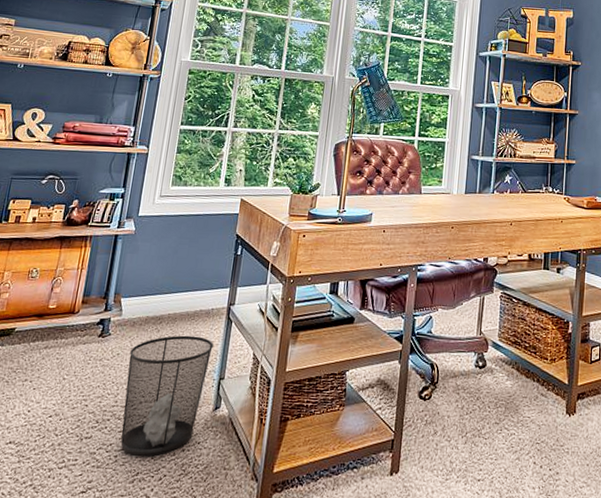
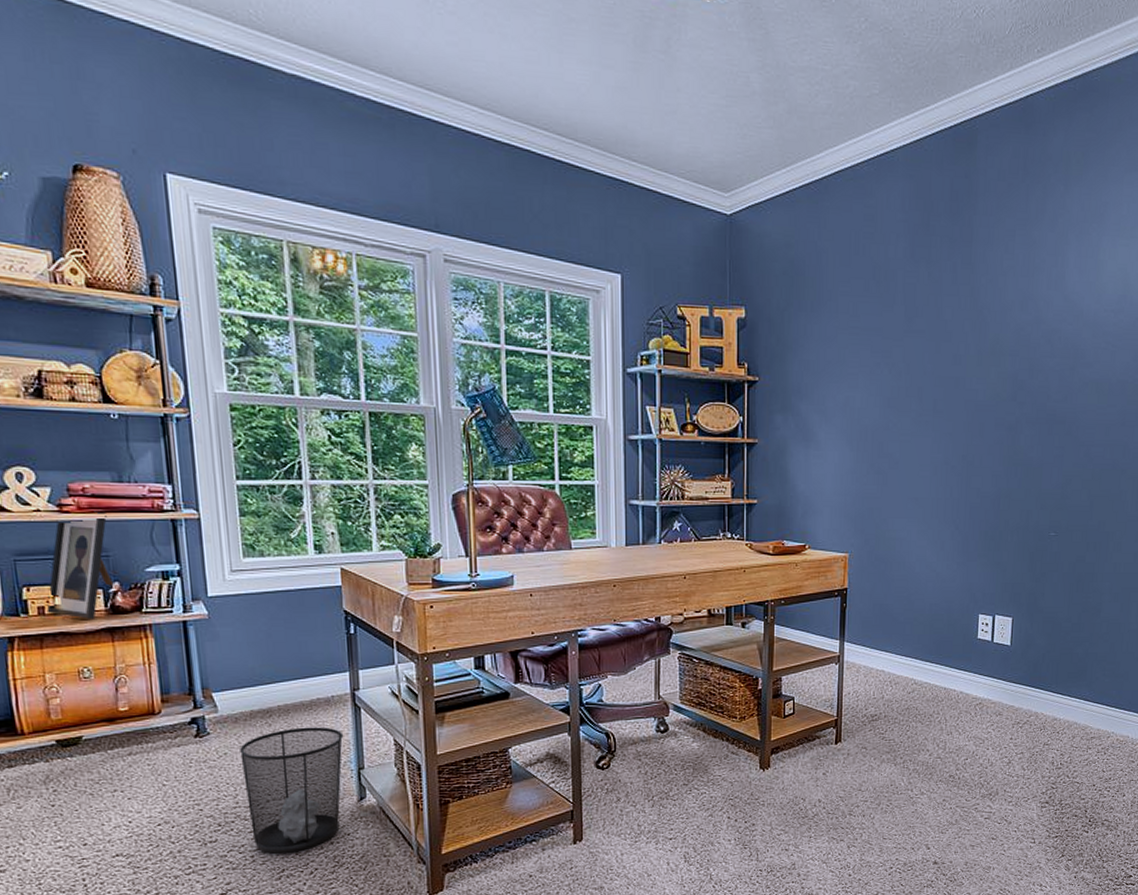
picture frame: none [21,144,84,229] -> present [46,511,114,619]

